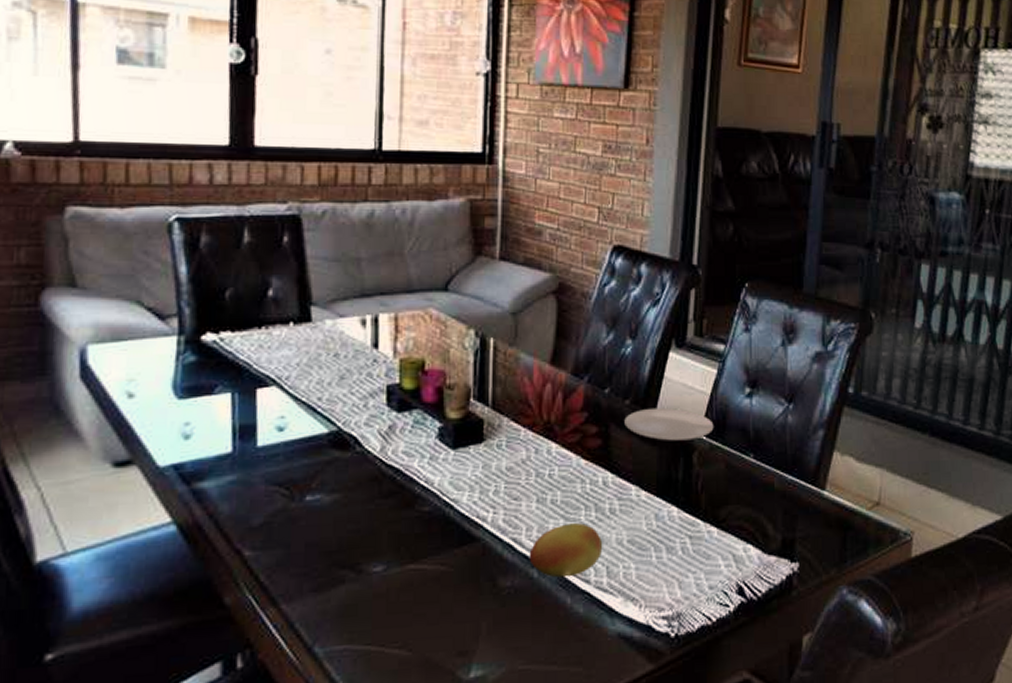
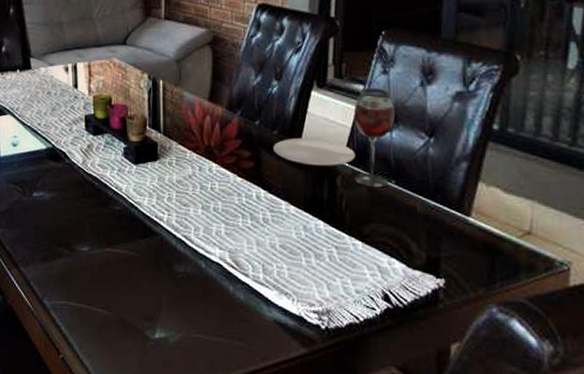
fruit: present [529,523,603,578] -> none [197,228,259,270]
wineglass: none [711,348,756,464] -> present [353,88,396,188]

